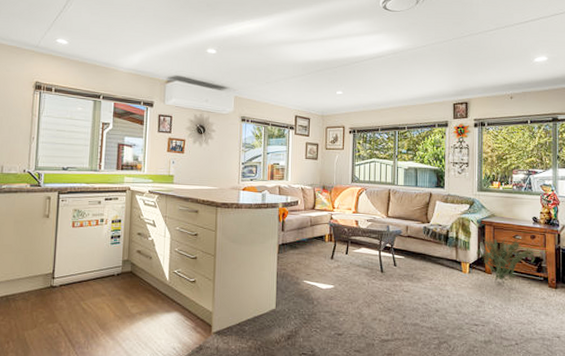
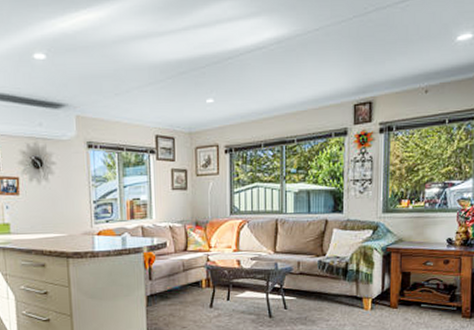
decorative plant: present [476,236,535,283] -> none [380,263,448,317]

